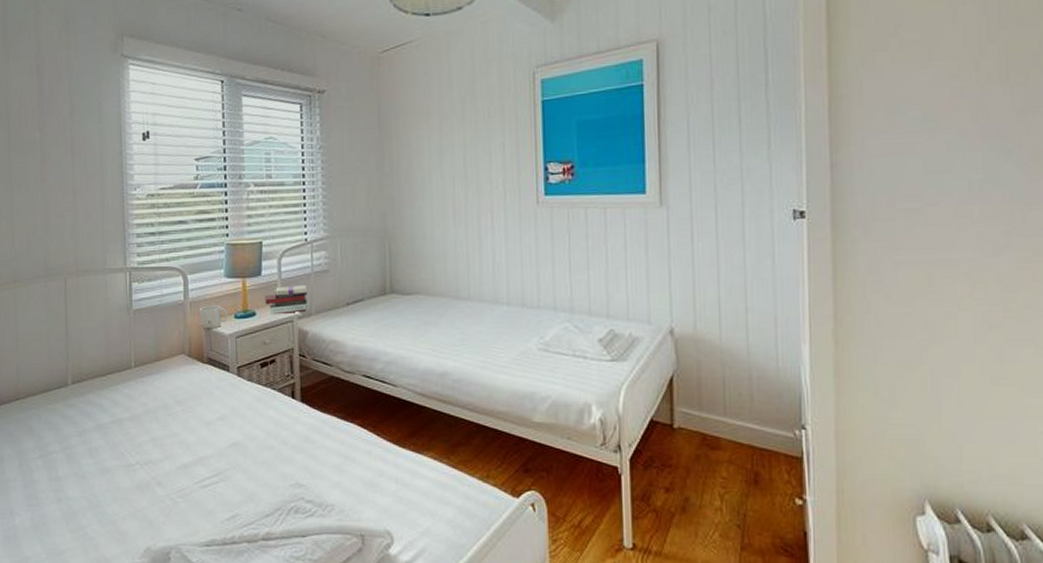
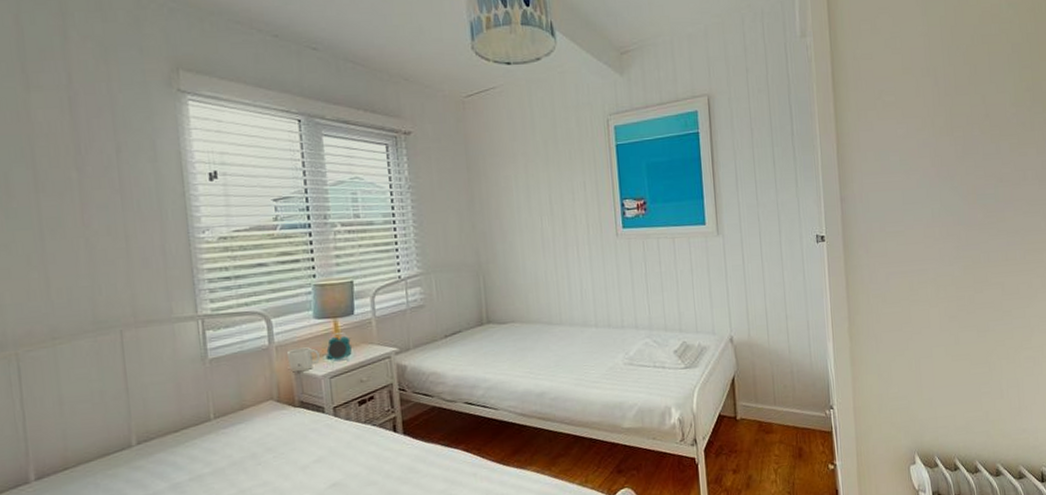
alarm clock: none [234,293,257,321] -> present [326,332,352,362]
books: present [265,284,310,315] -> none [359,320,408,352]

